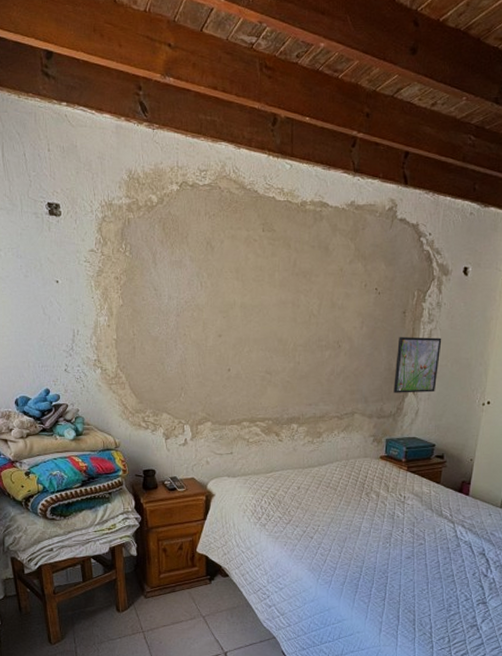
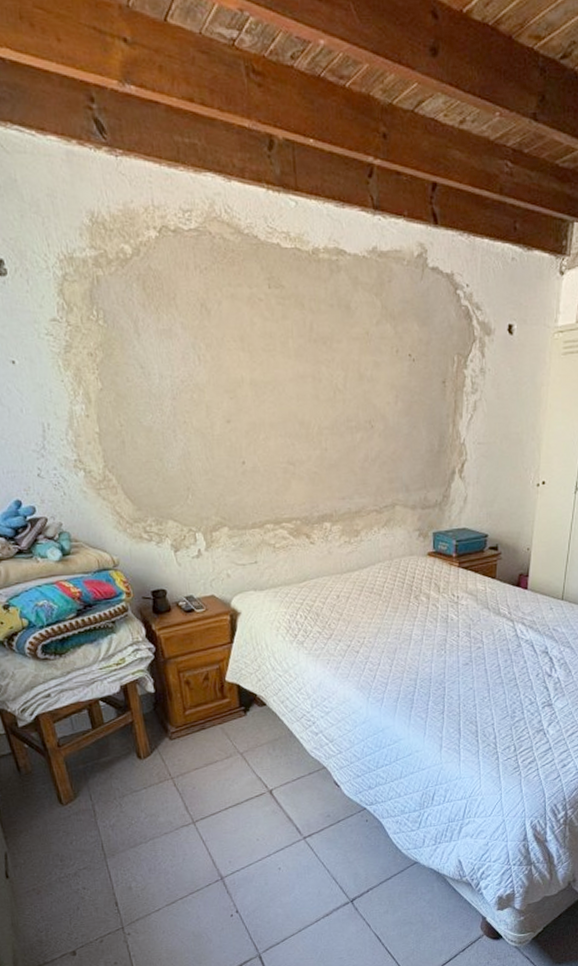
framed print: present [393,337,442,393] -> none [437,410,488,478]

